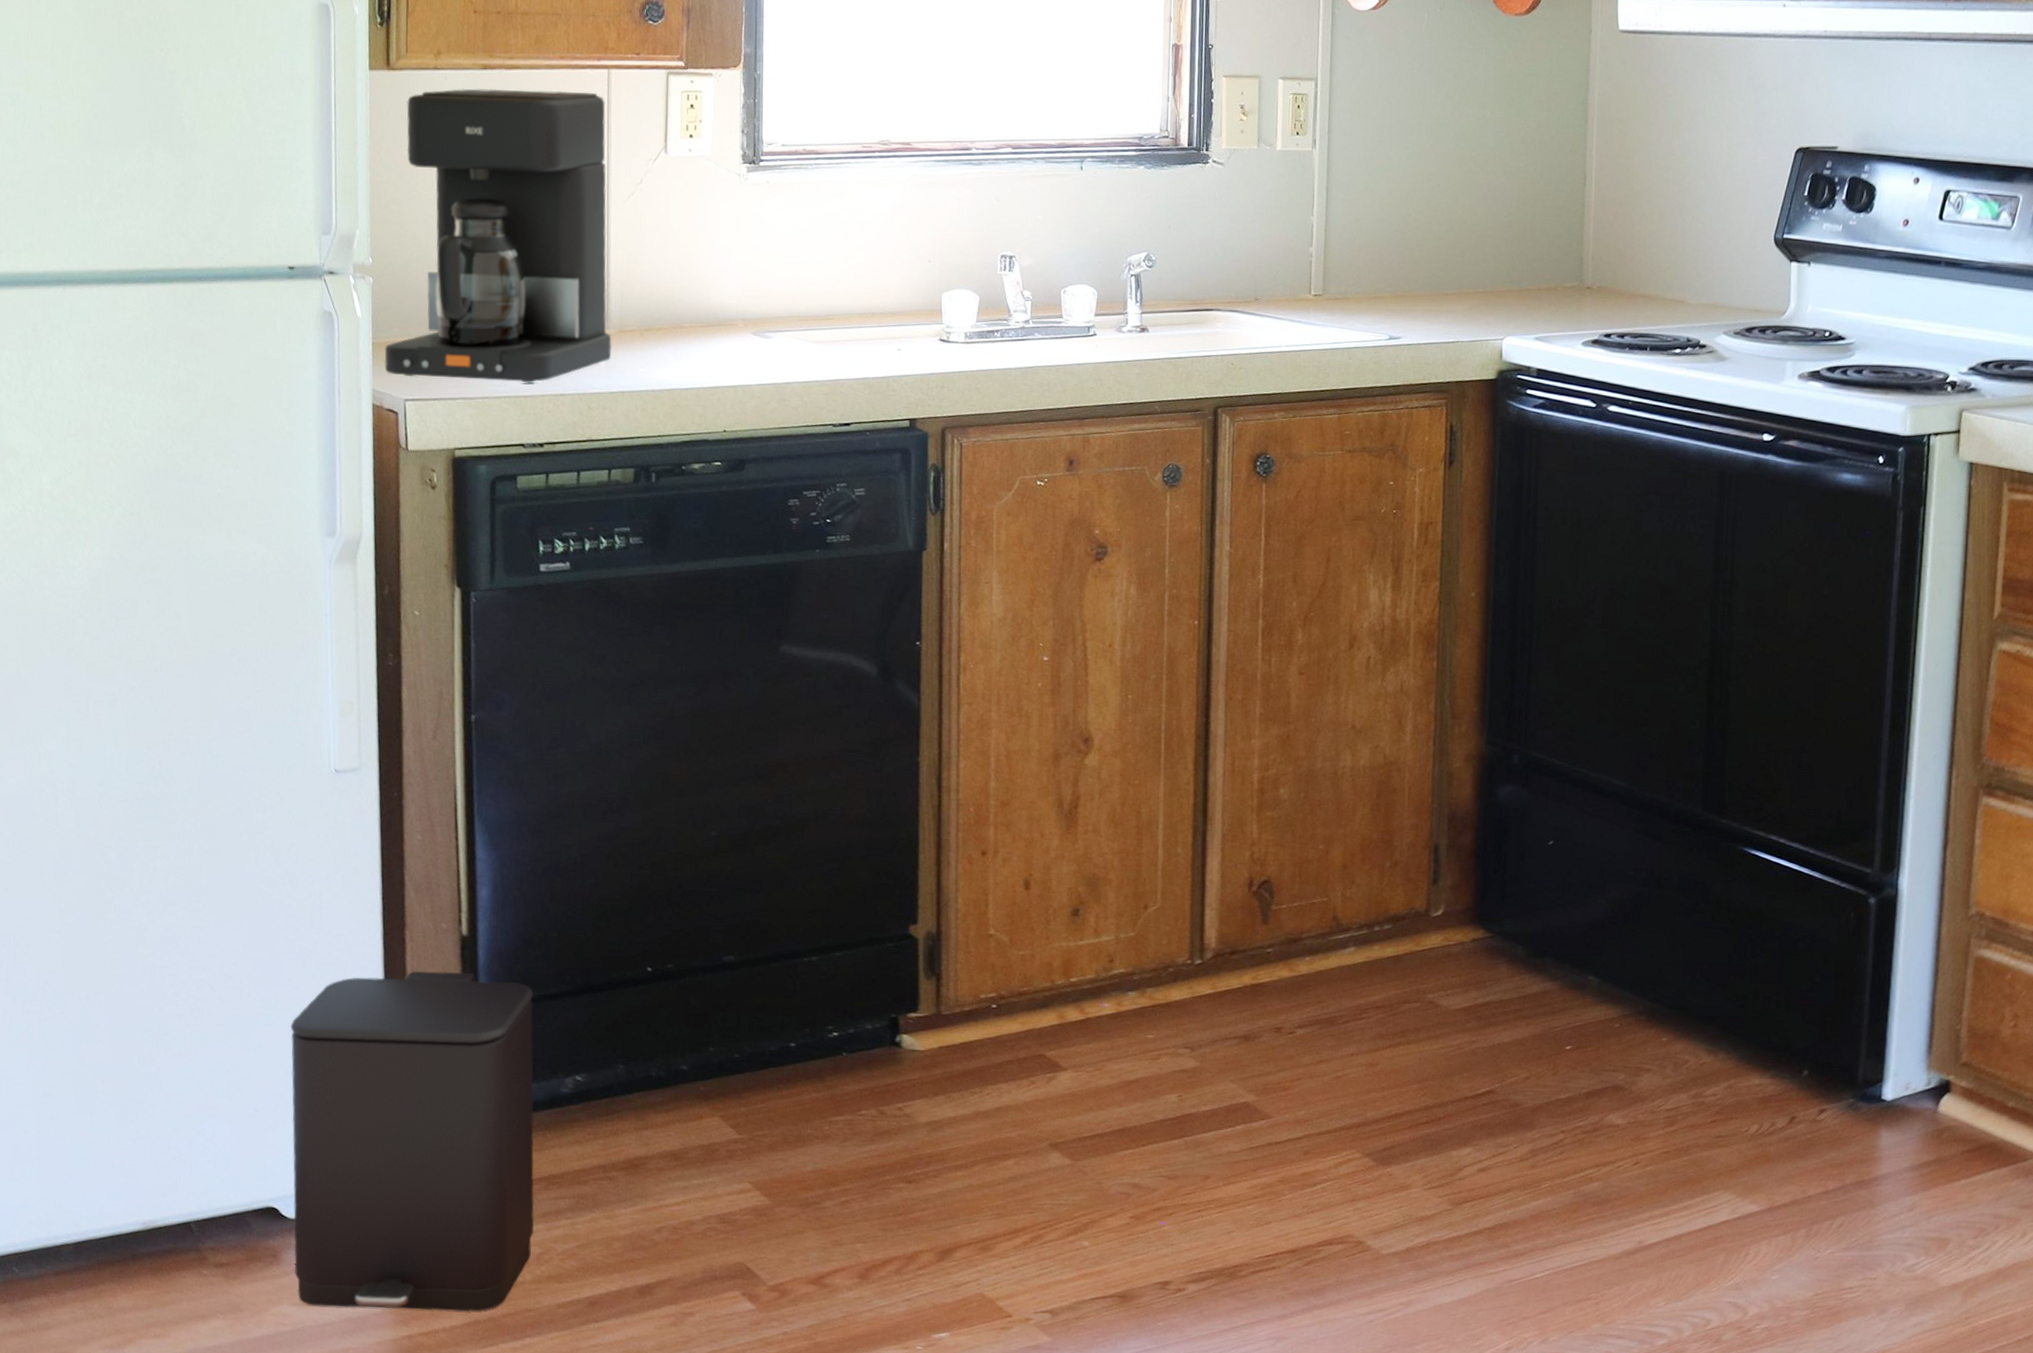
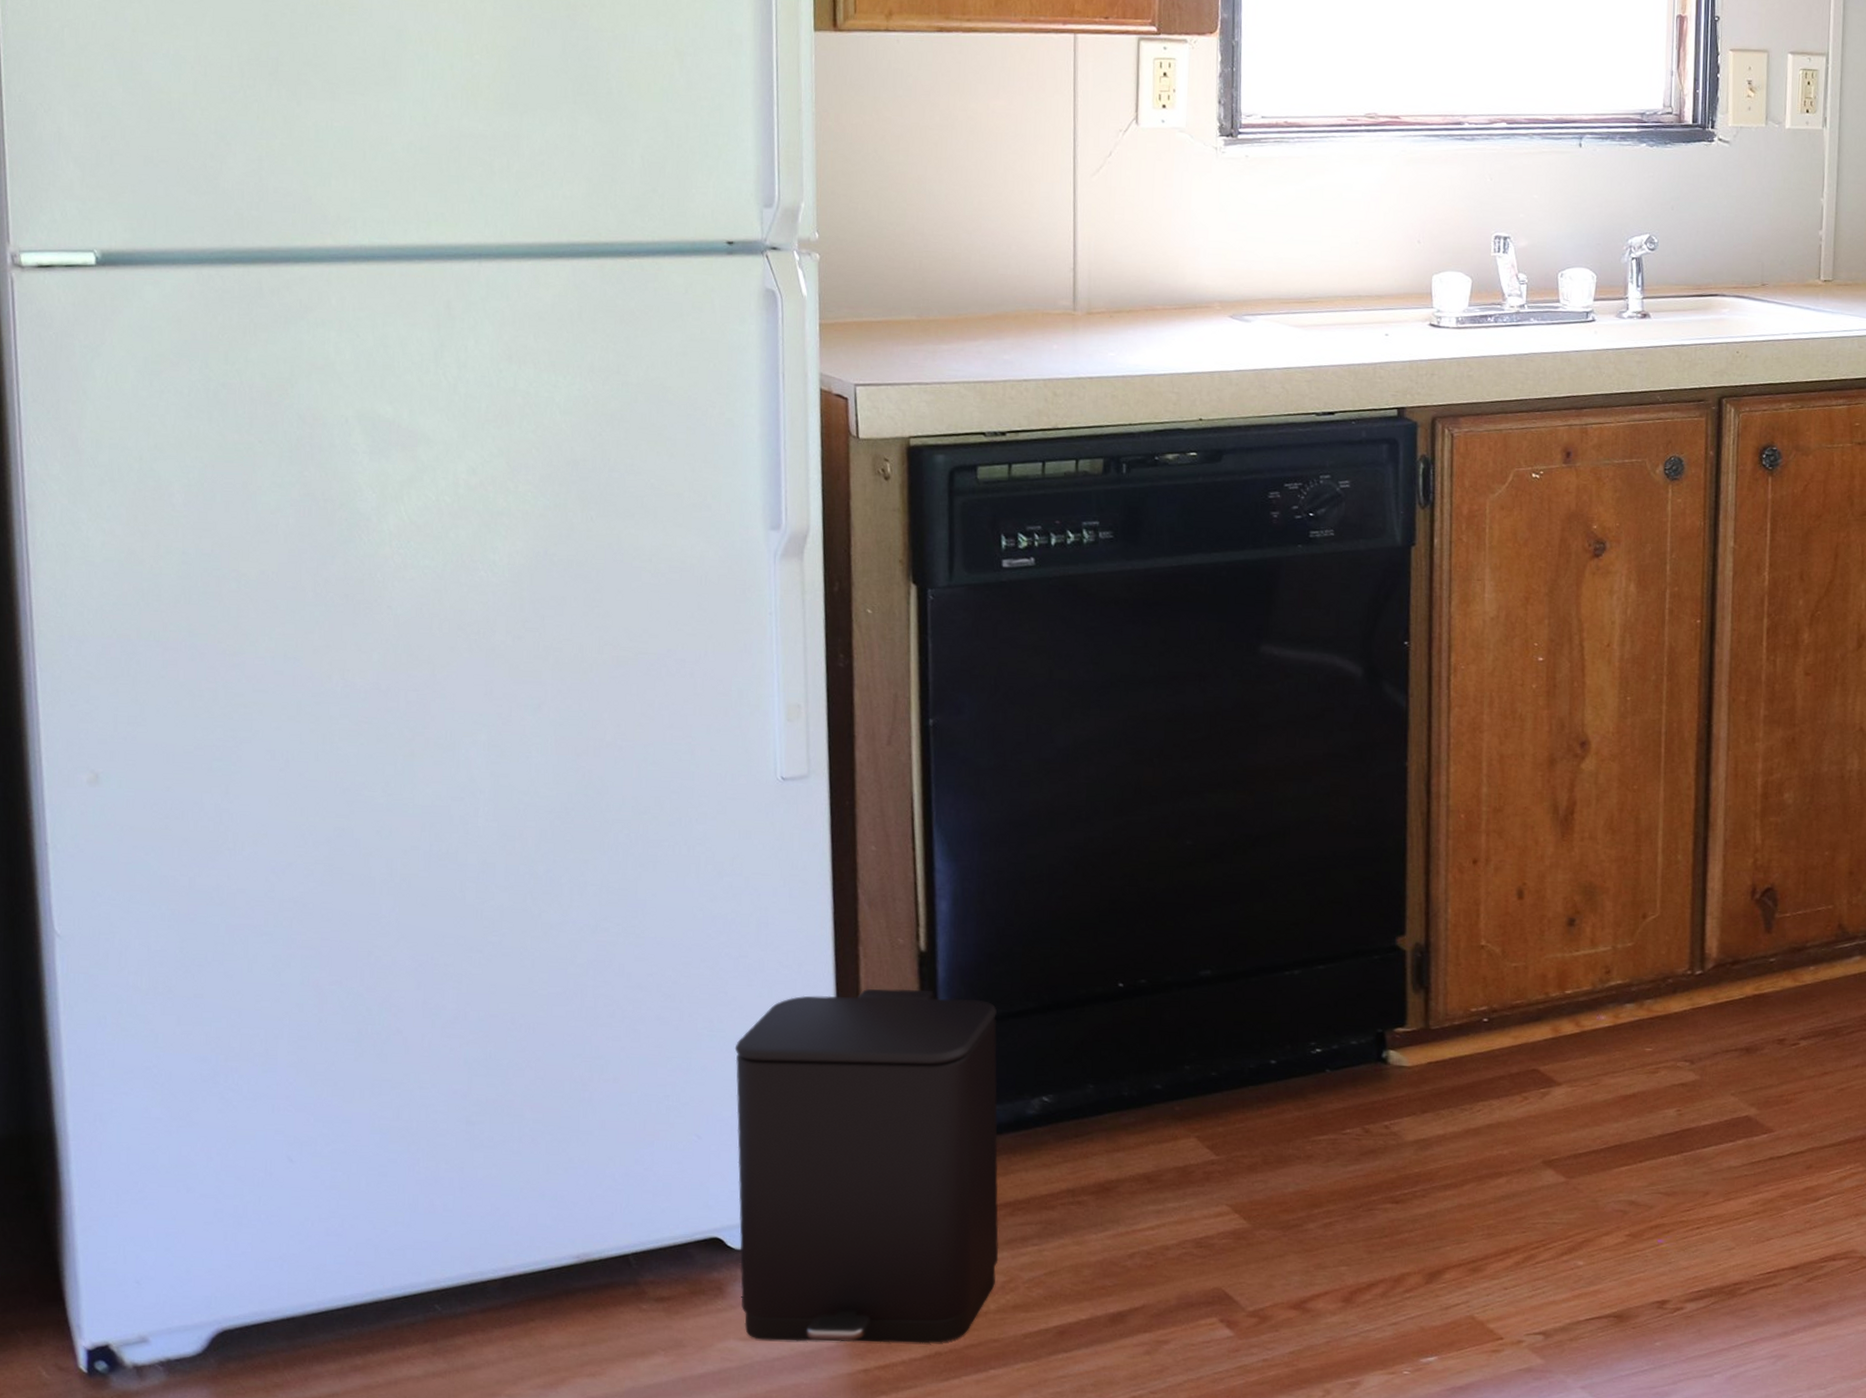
coffee maker: present [384,88,612,384] -> none [832,52,1080,368]

